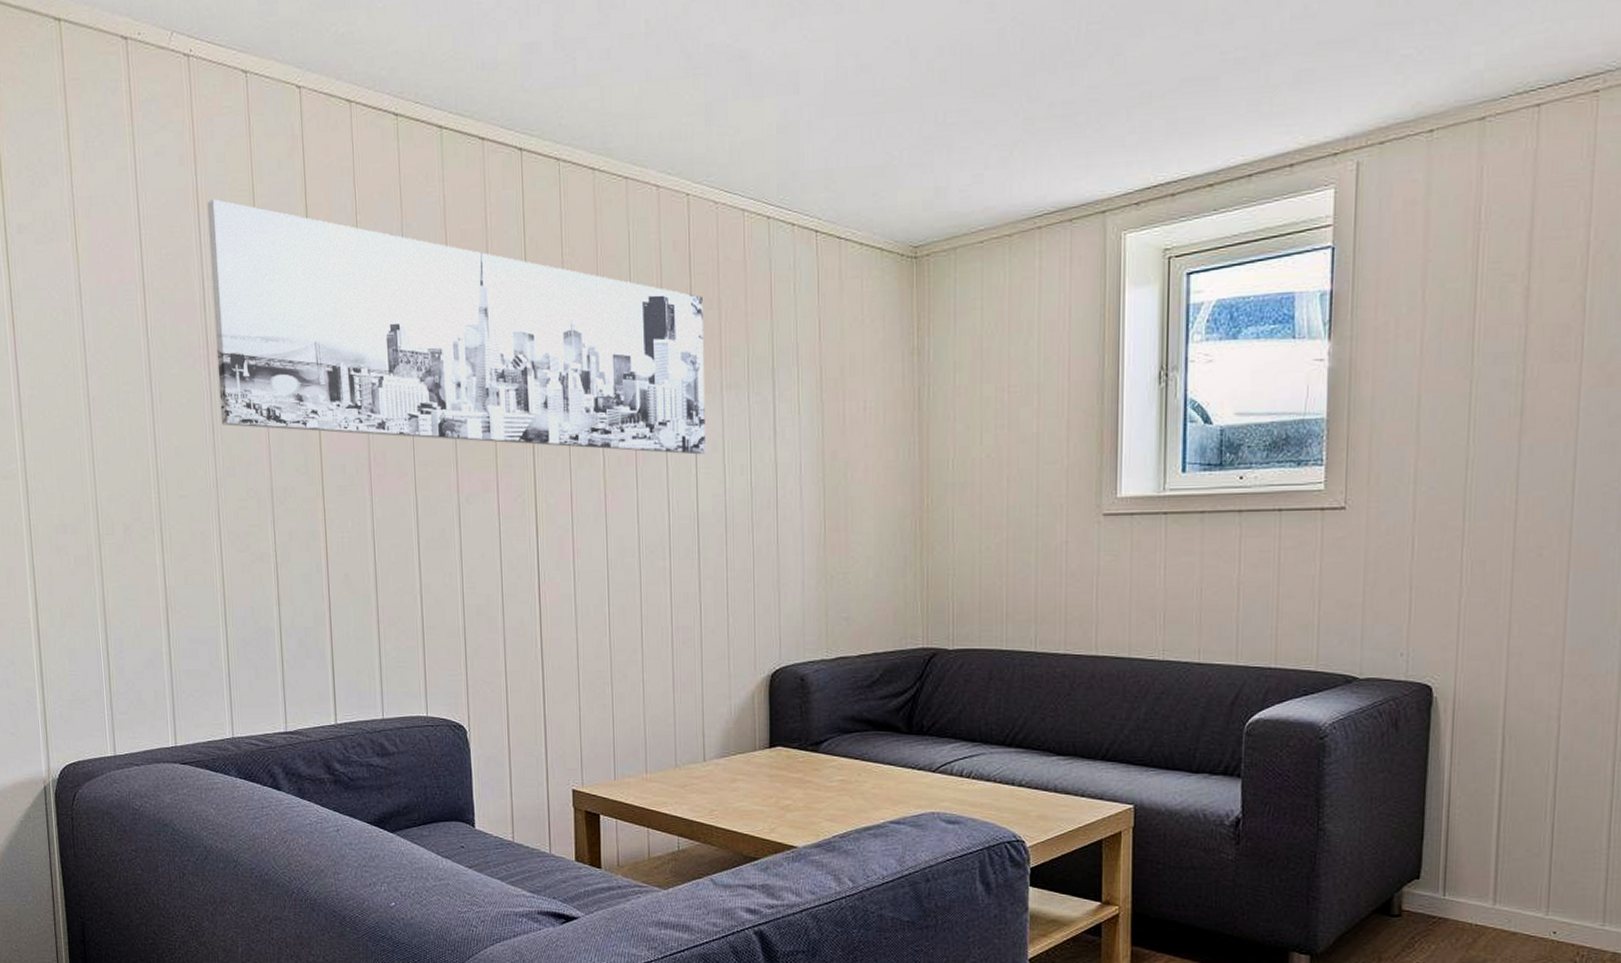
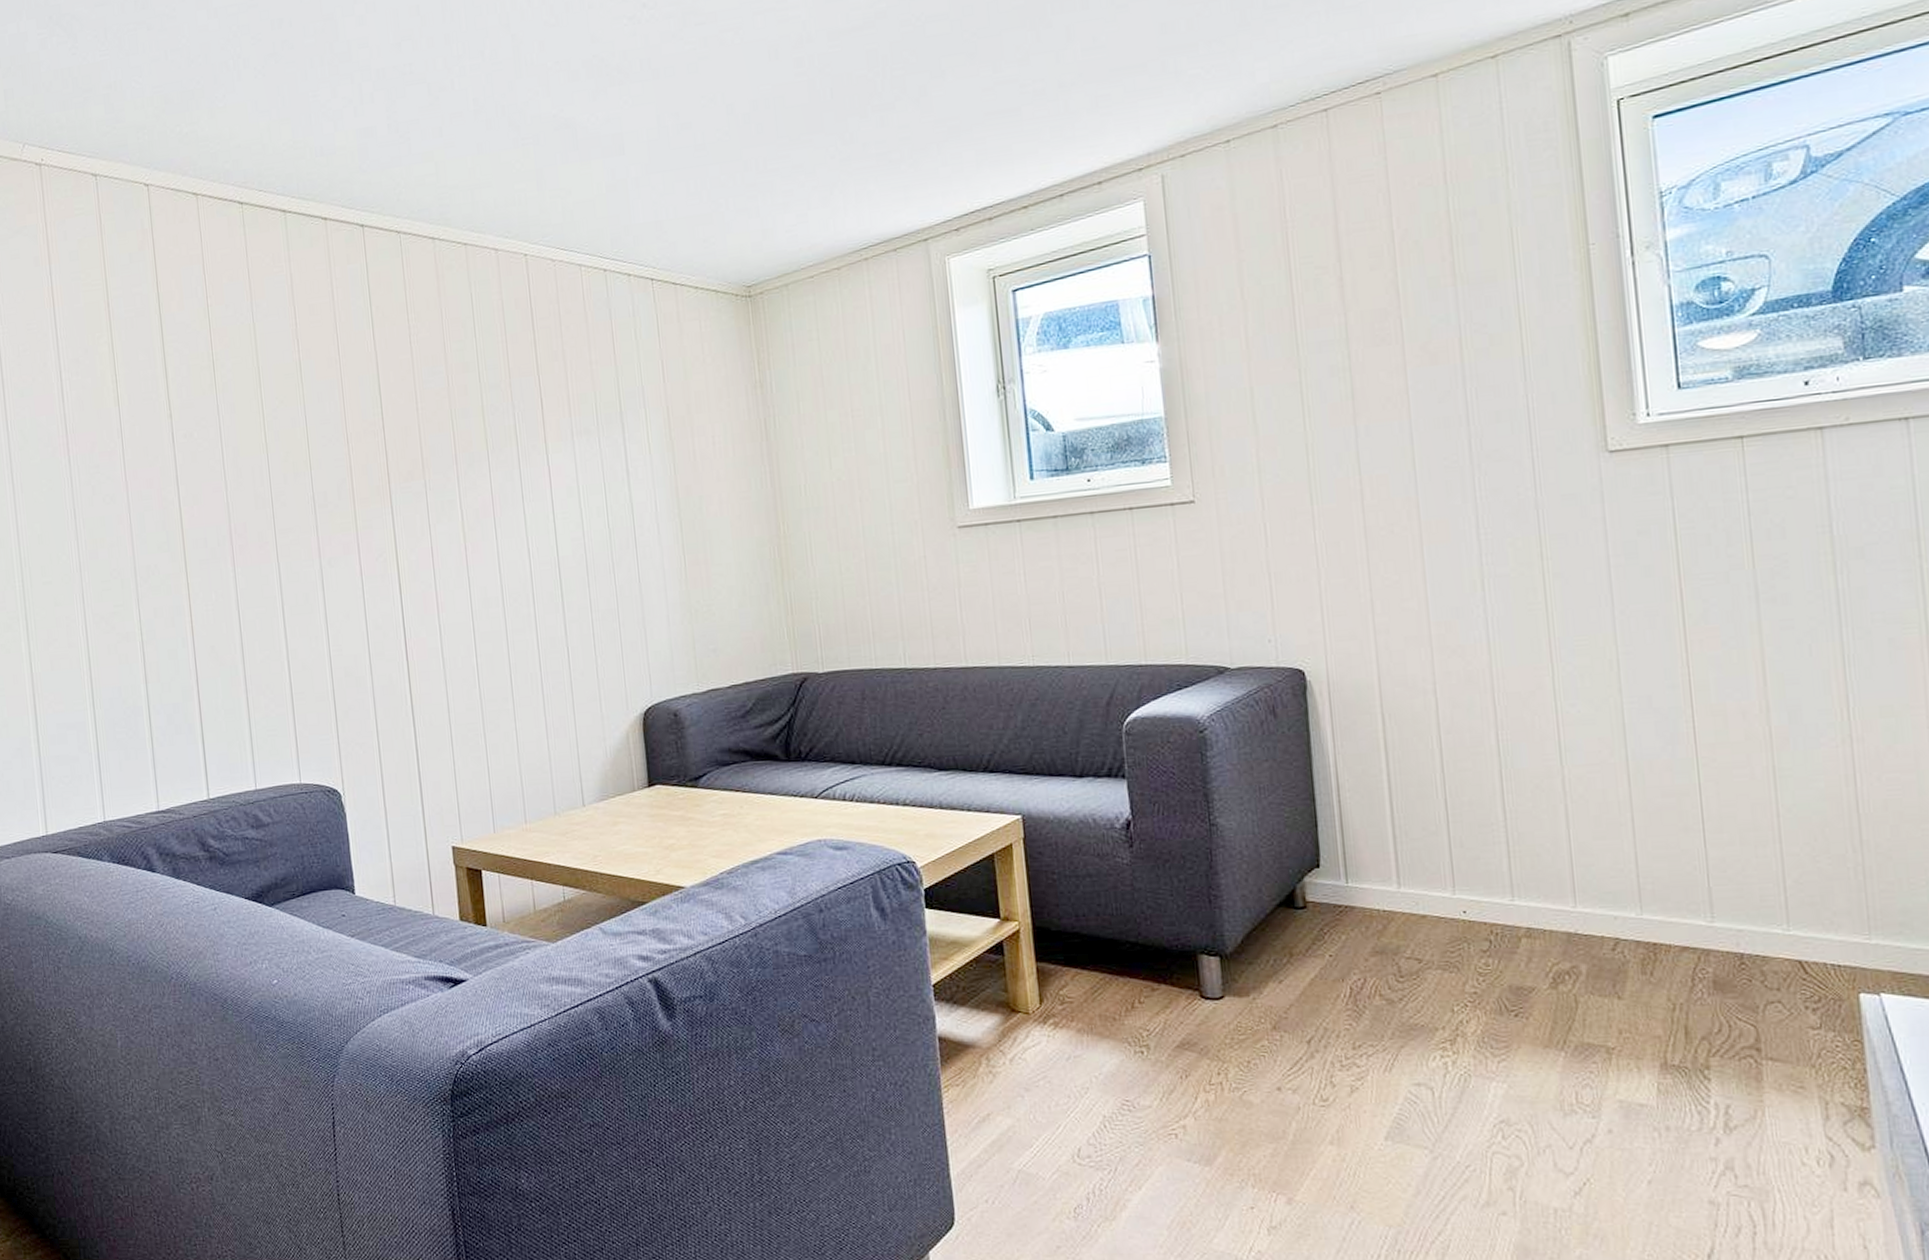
wall art: present [207,198,706,455] -> none [62,294,561,510]

